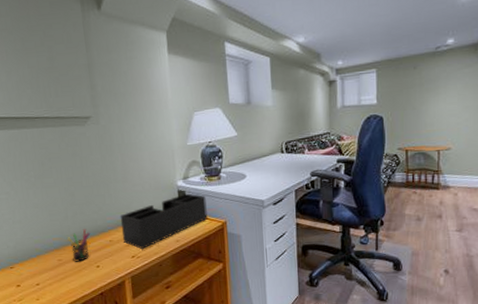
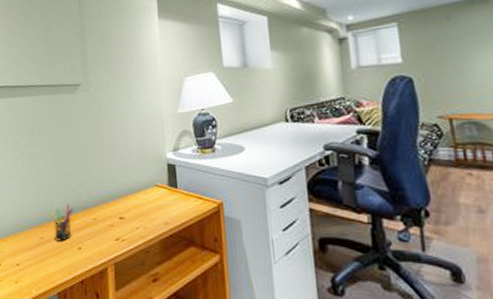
desk organizer: present [120,193,208,249] -> none [105,167,201,230]

